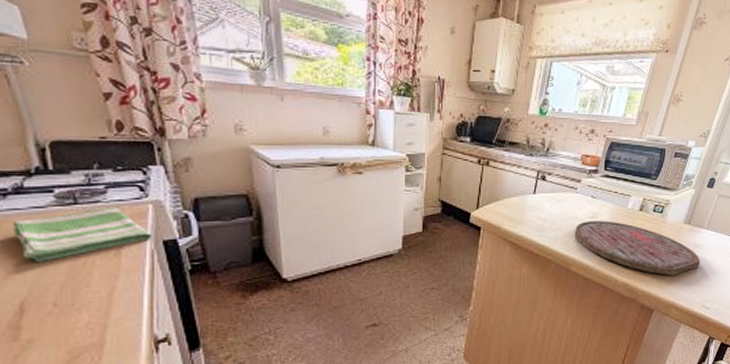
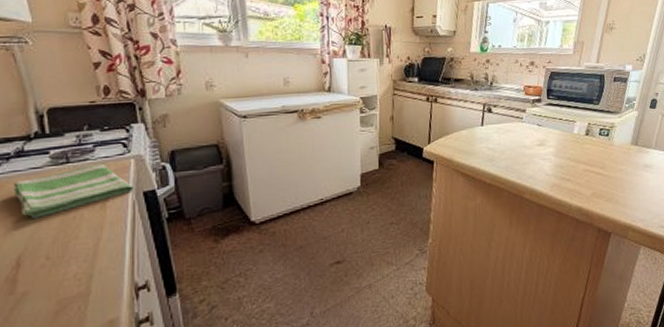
cutting board: present [575,221,701,276] -> none [524,147,653,197]

